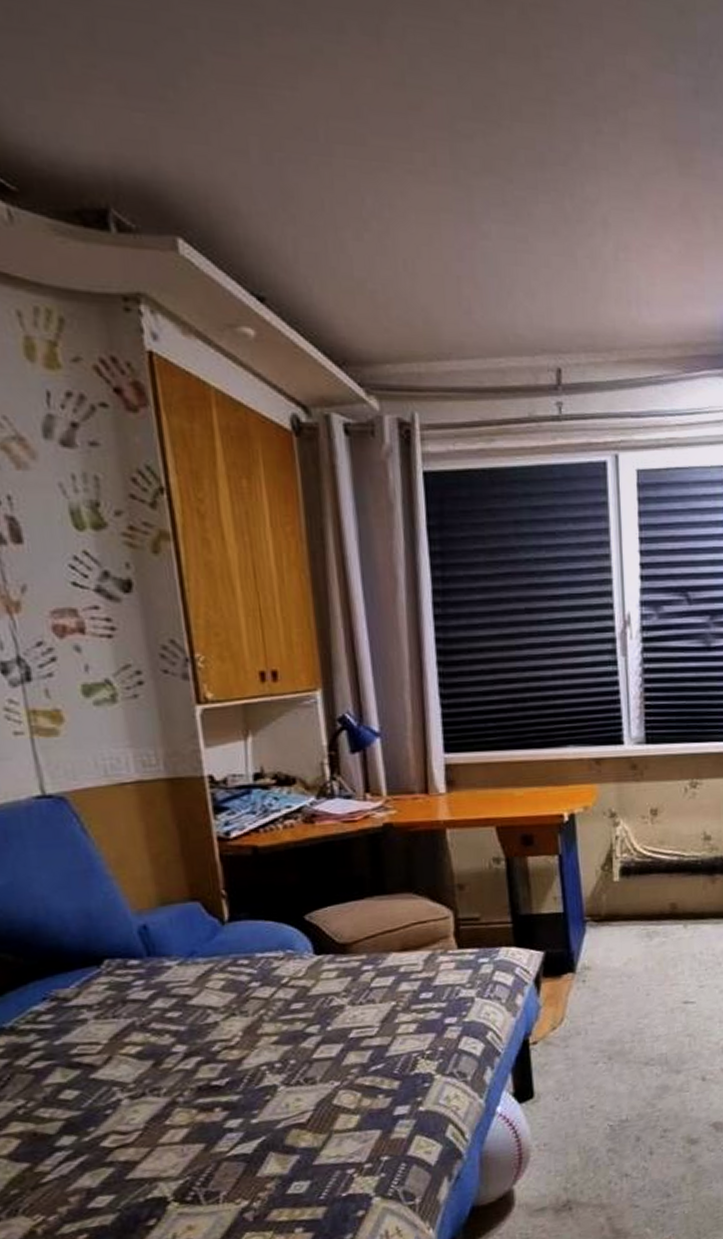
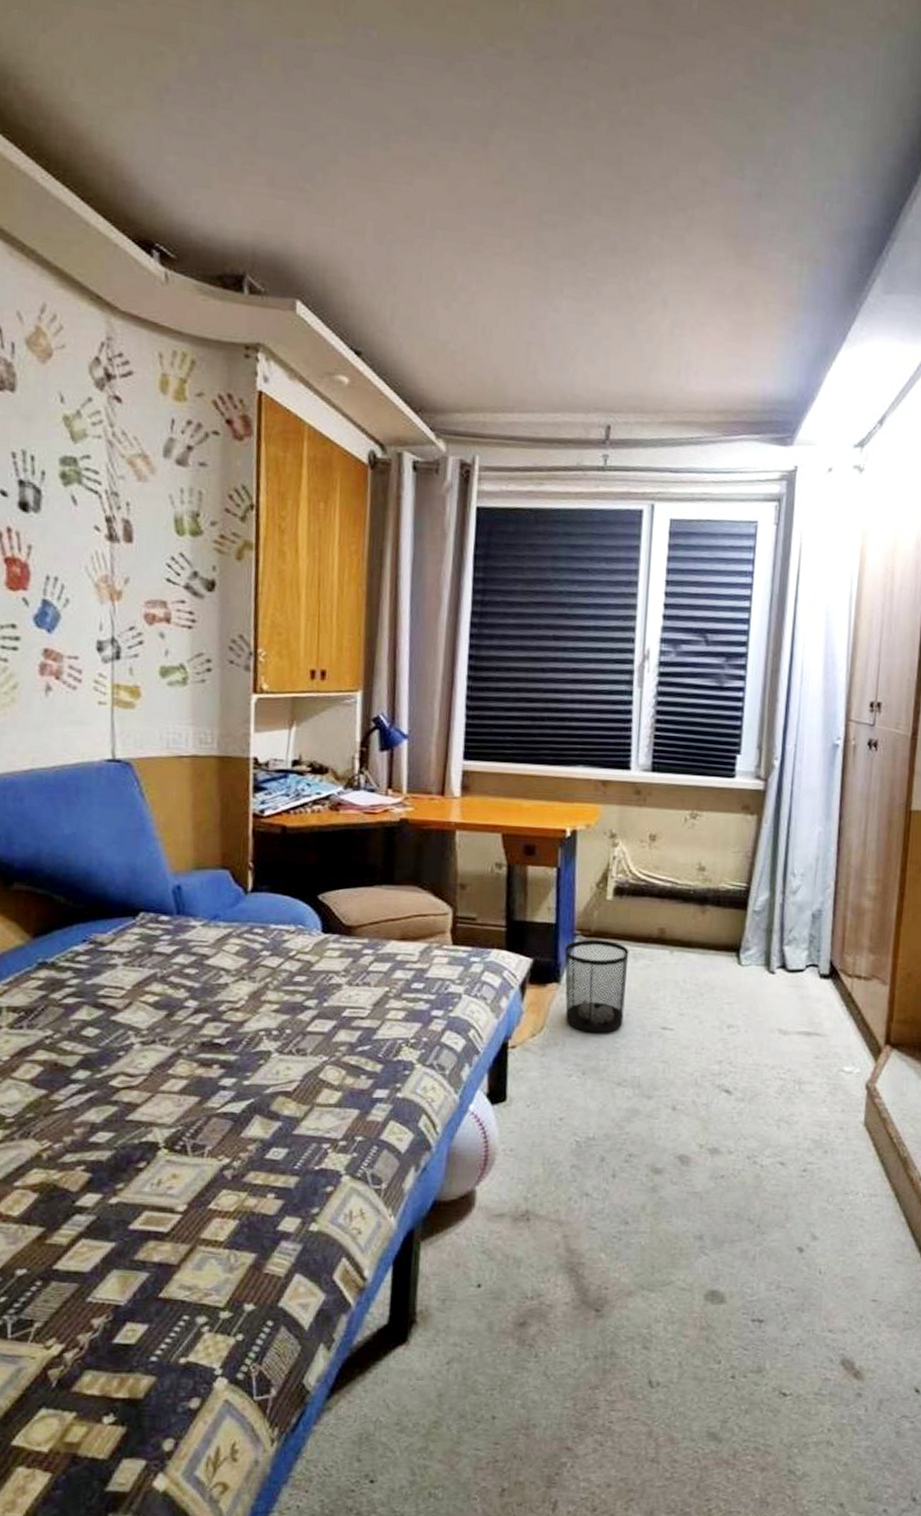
waste bin: none [576,922,644,1018] -> present [564,939,629,1033]

